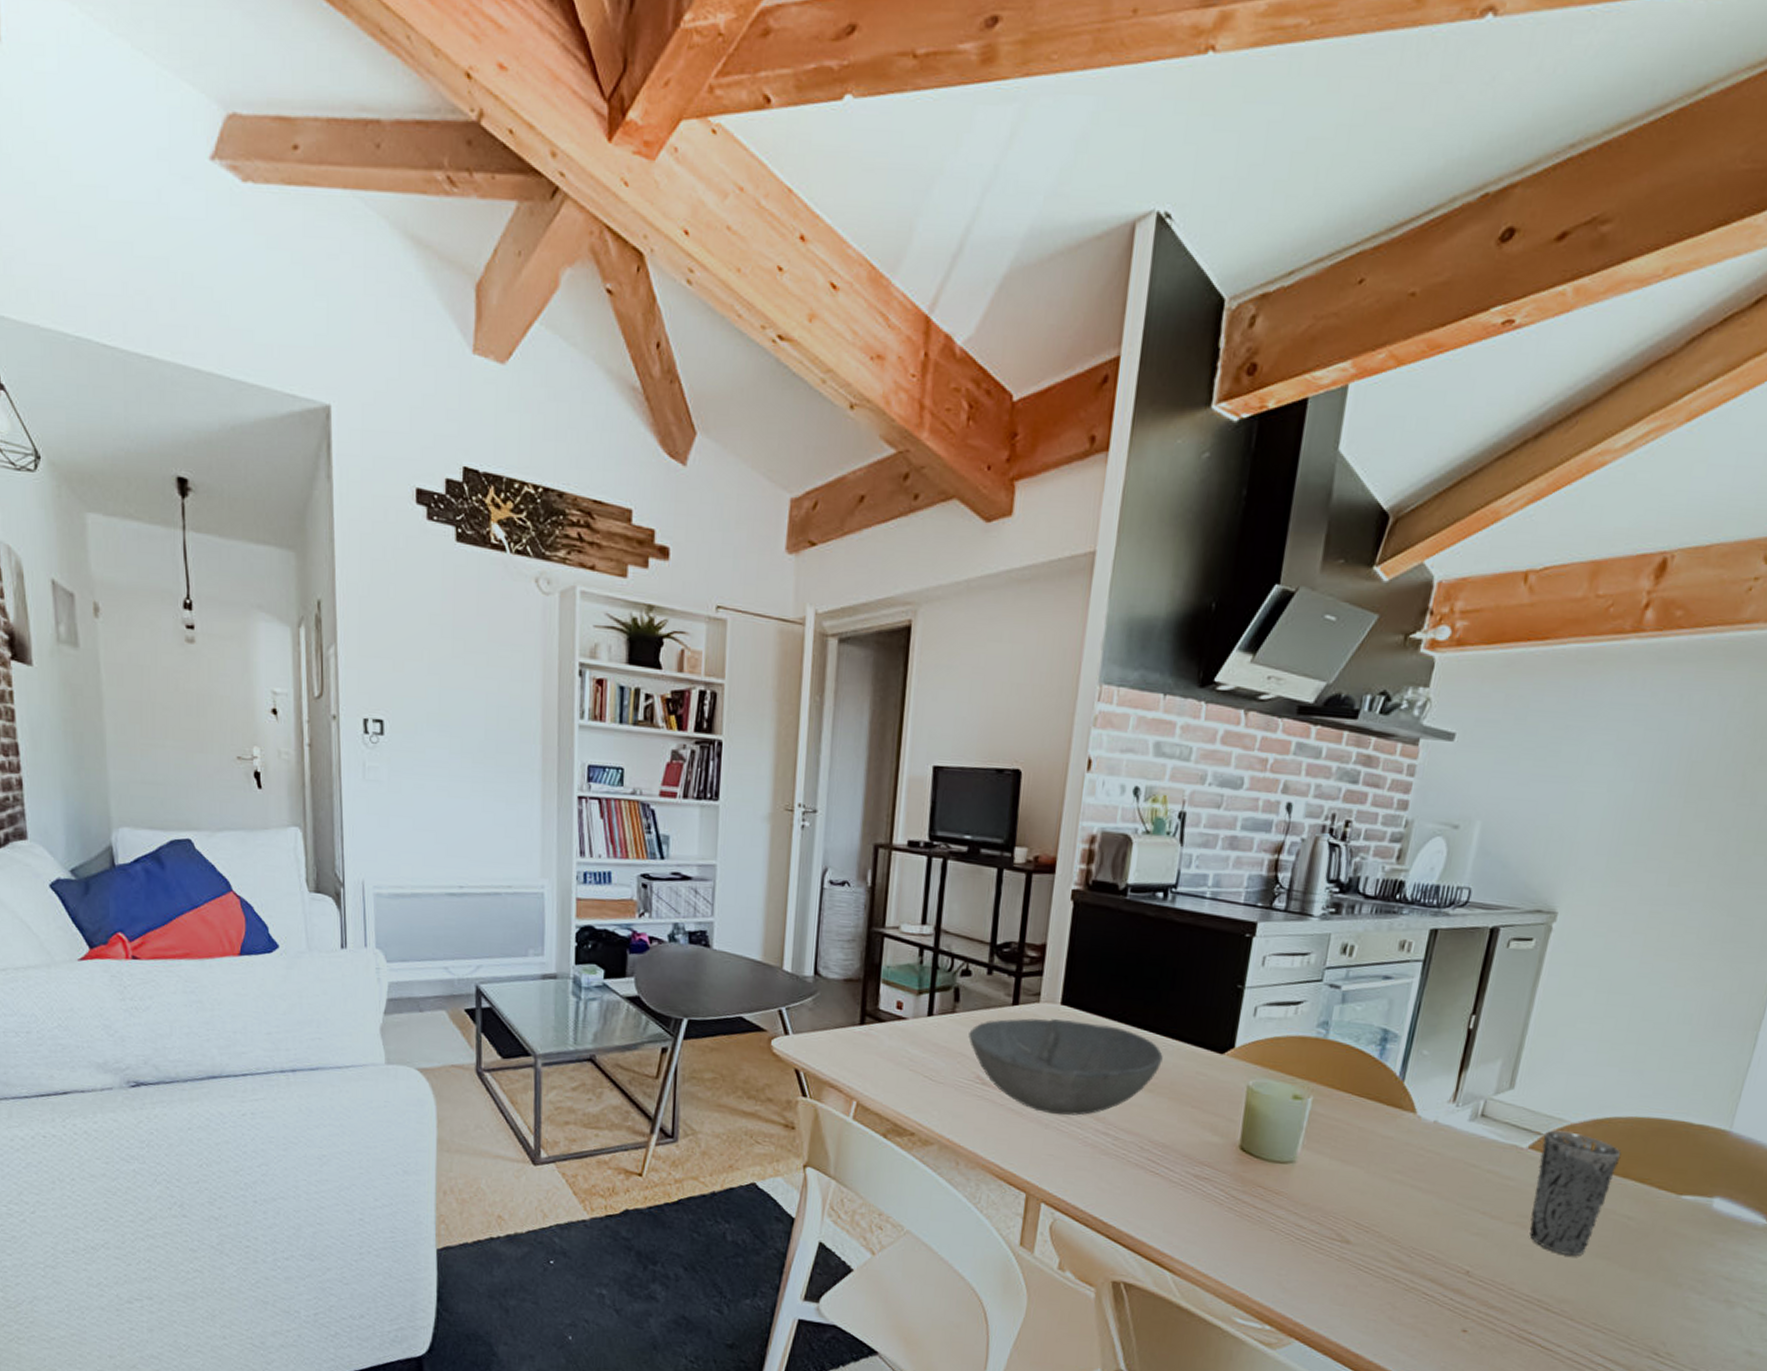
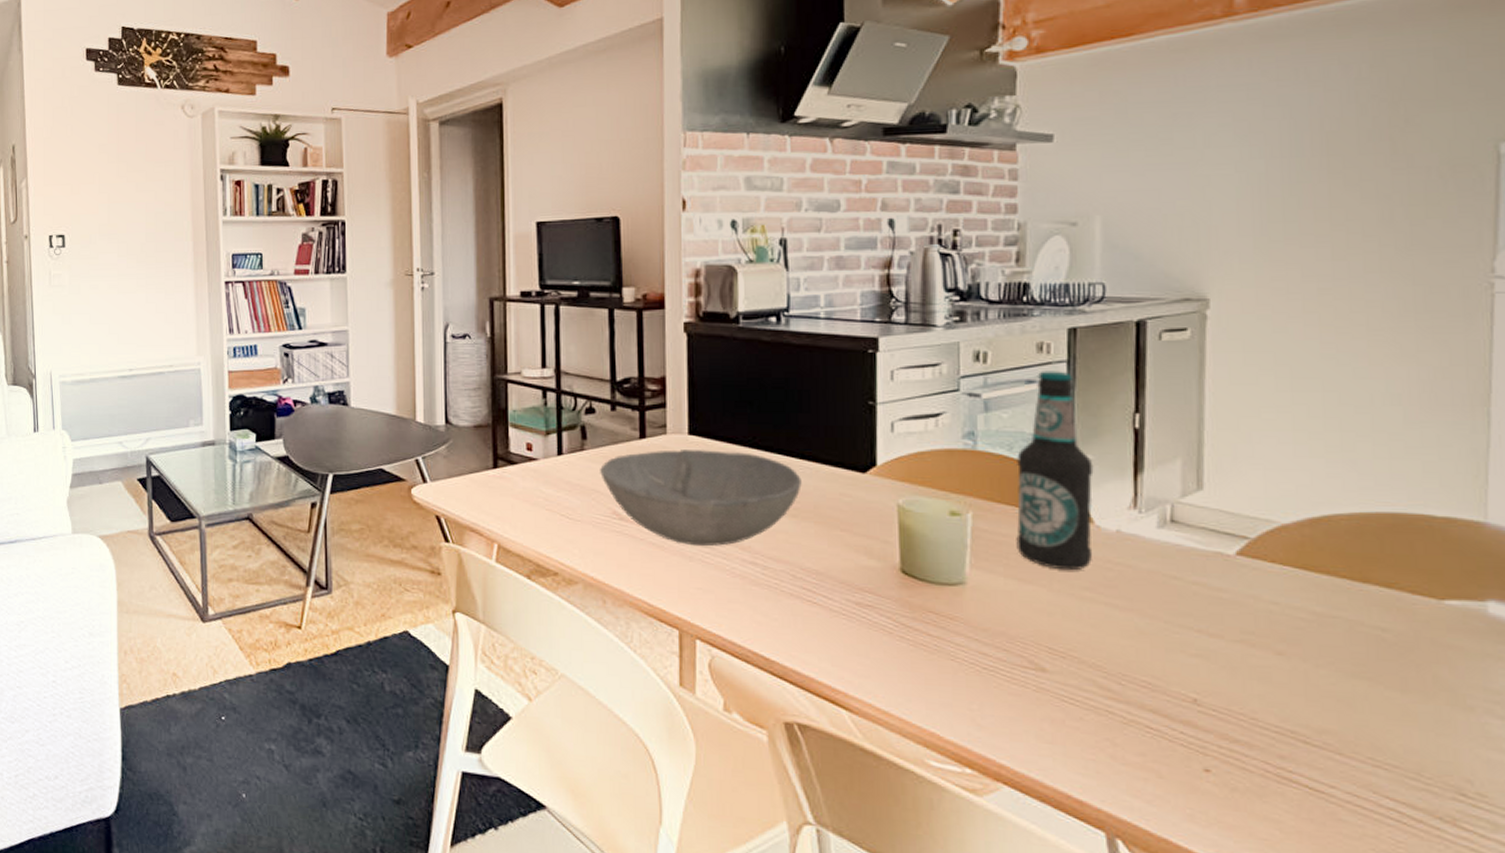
bottle: none [1345,968,1427,1155] -> present [1016,371,1094,571]
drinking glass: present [1529,1130,1622,1256] -> none [1251,533,1354,678]

